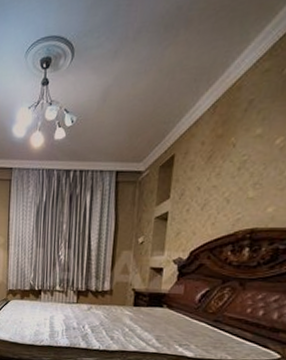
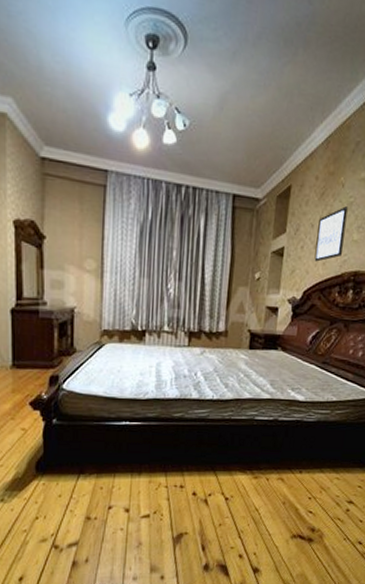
wall art: none [202,165,241,223] -> present [314,206,348,262]

